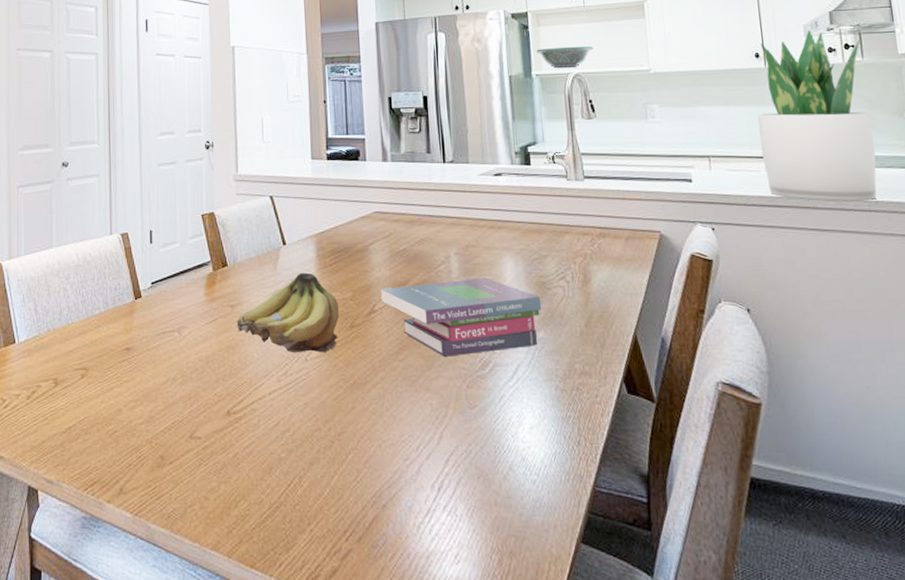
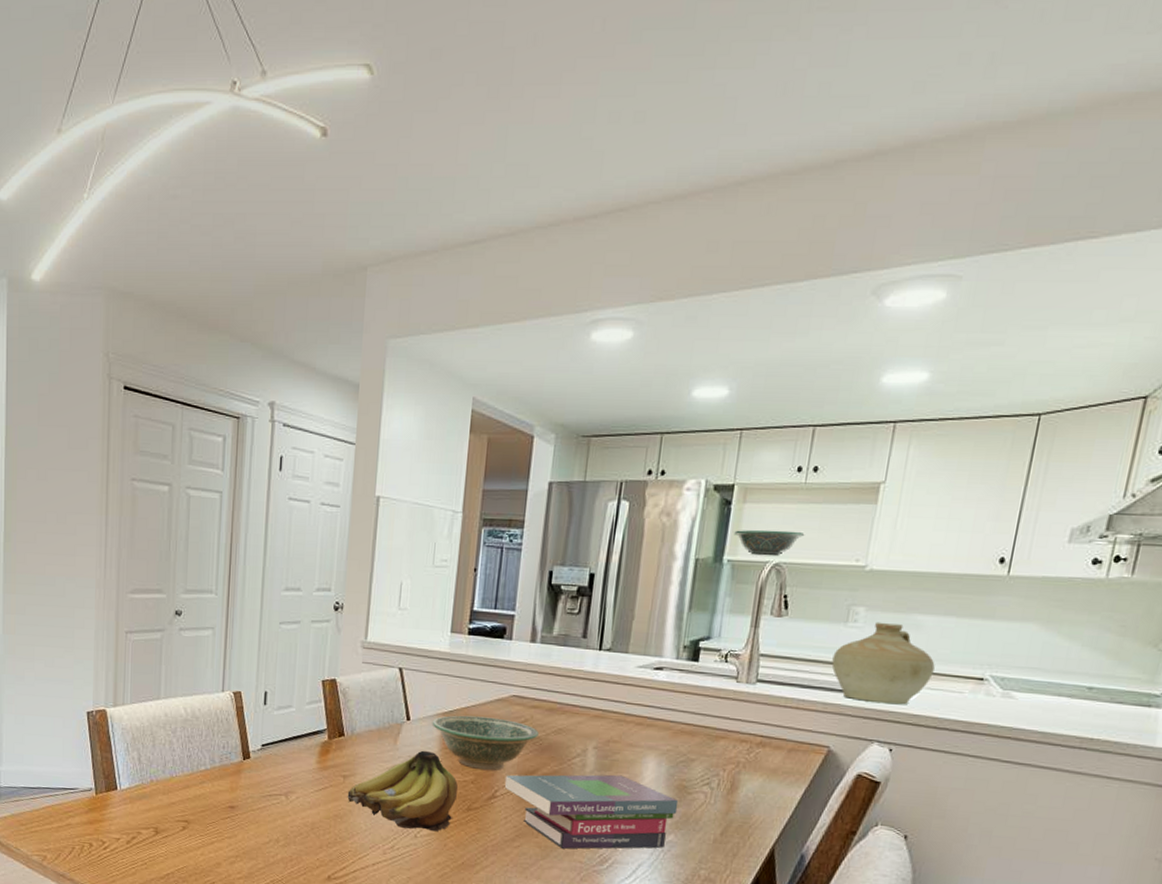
bowl: none [306,234,404,287] -> present [432,715,539,771]
ceramic jug: none [642,116,730,188] -> present [831,622,935,705]
planter: present [758,29,877,202] -> none [969,535,1142,738]

